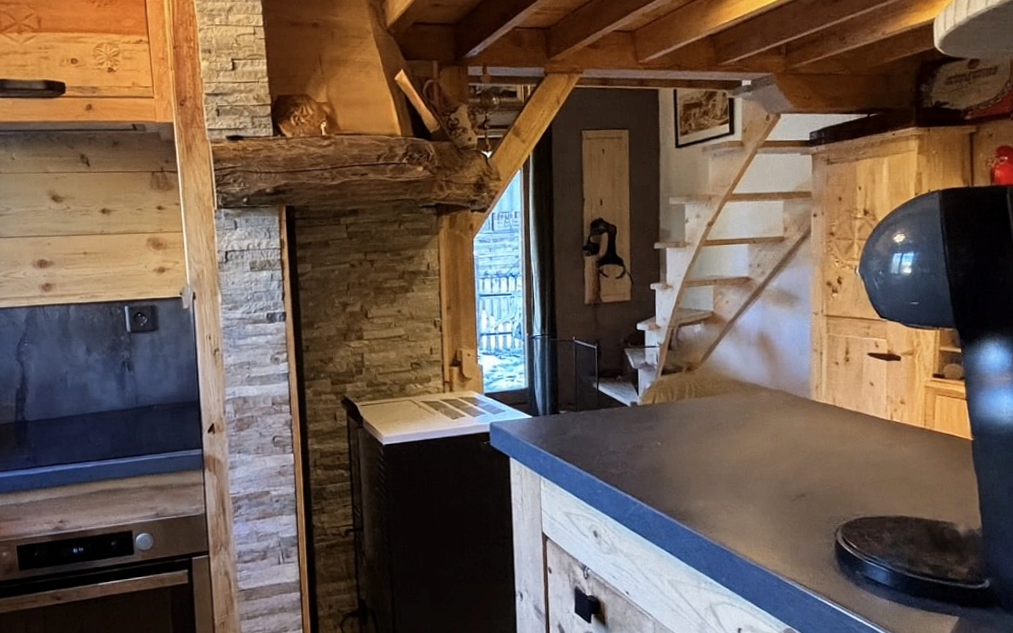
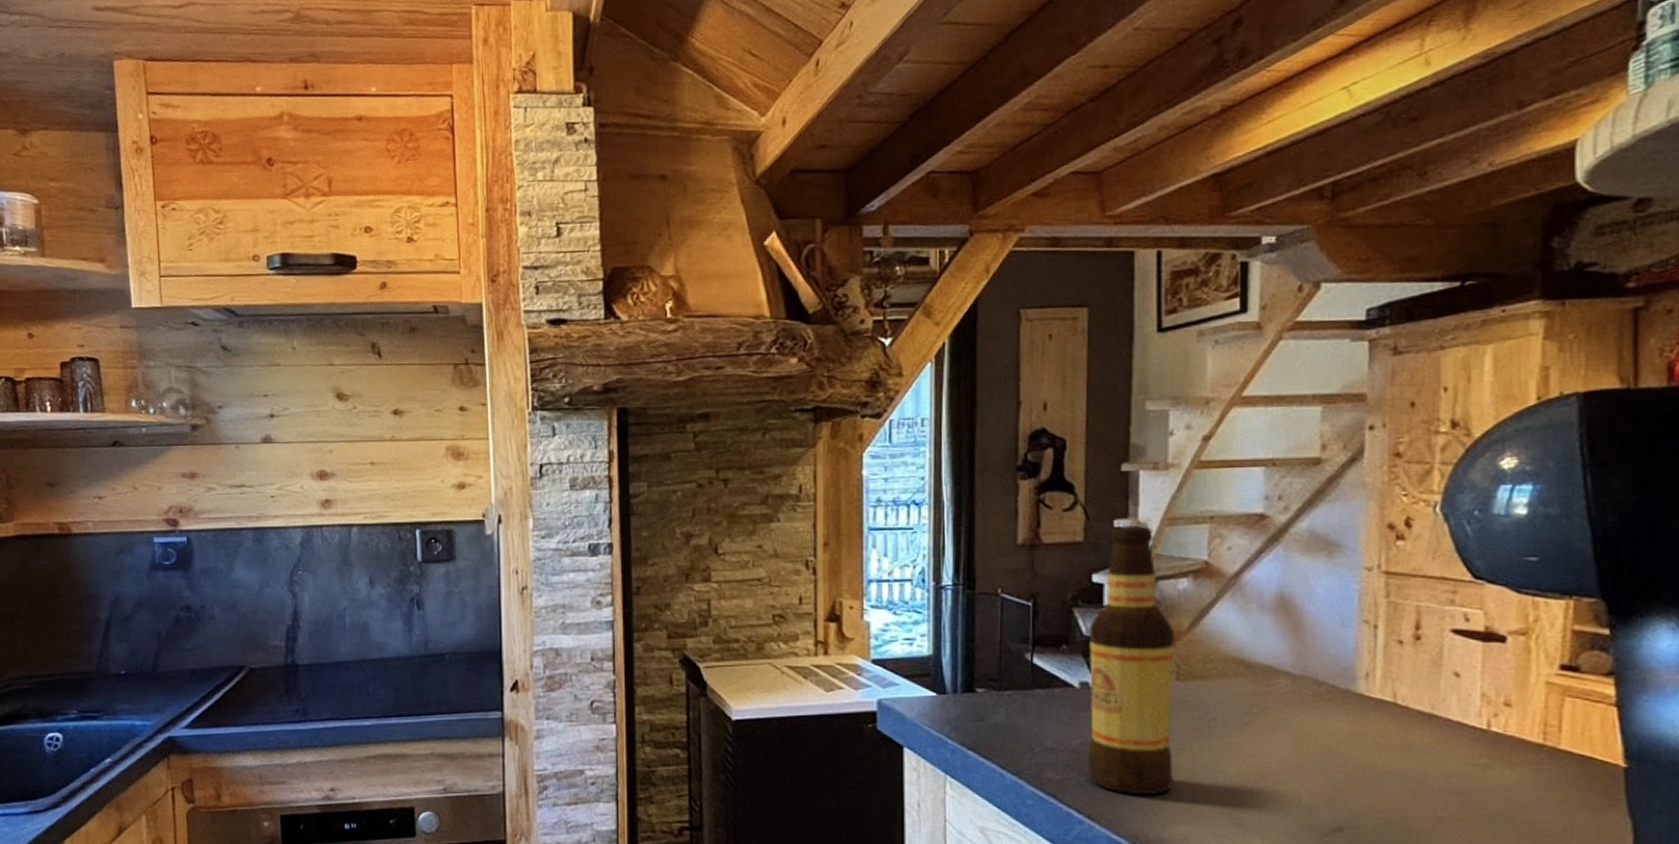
bottle: none [636,287,695,481] -> present [1088,526,1174,795]

